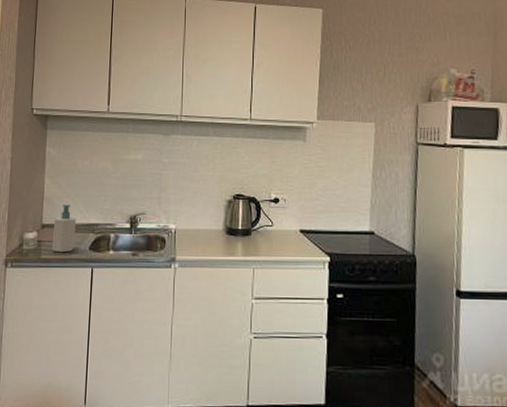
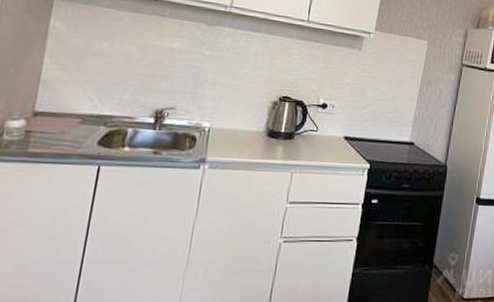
soap bottle: present [52,205,77,253] -> none [45,90,84,147]

